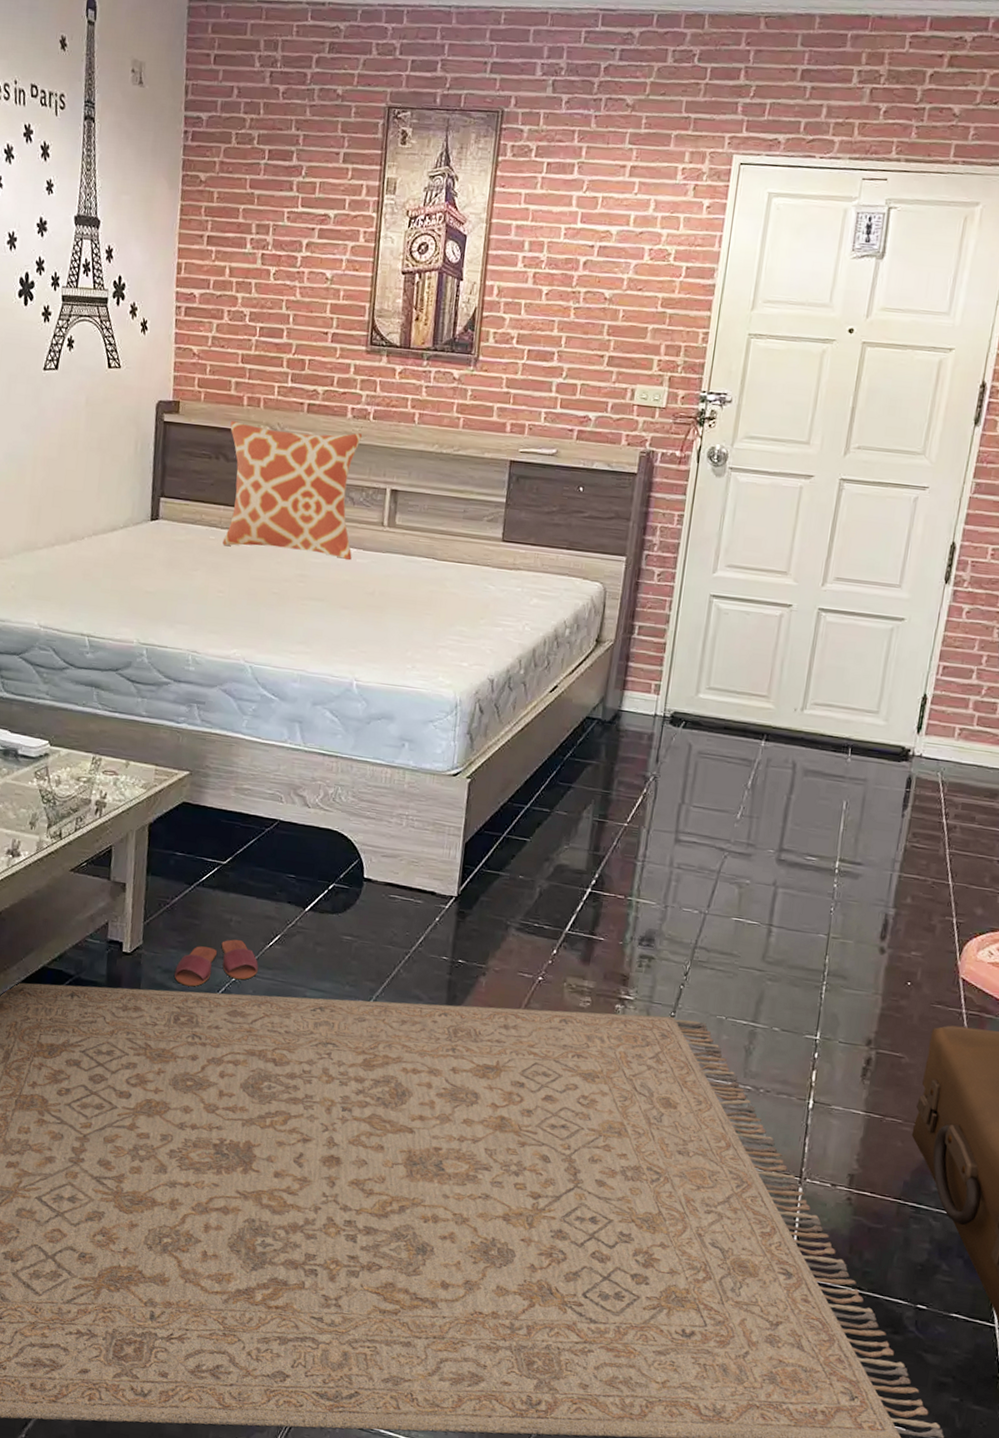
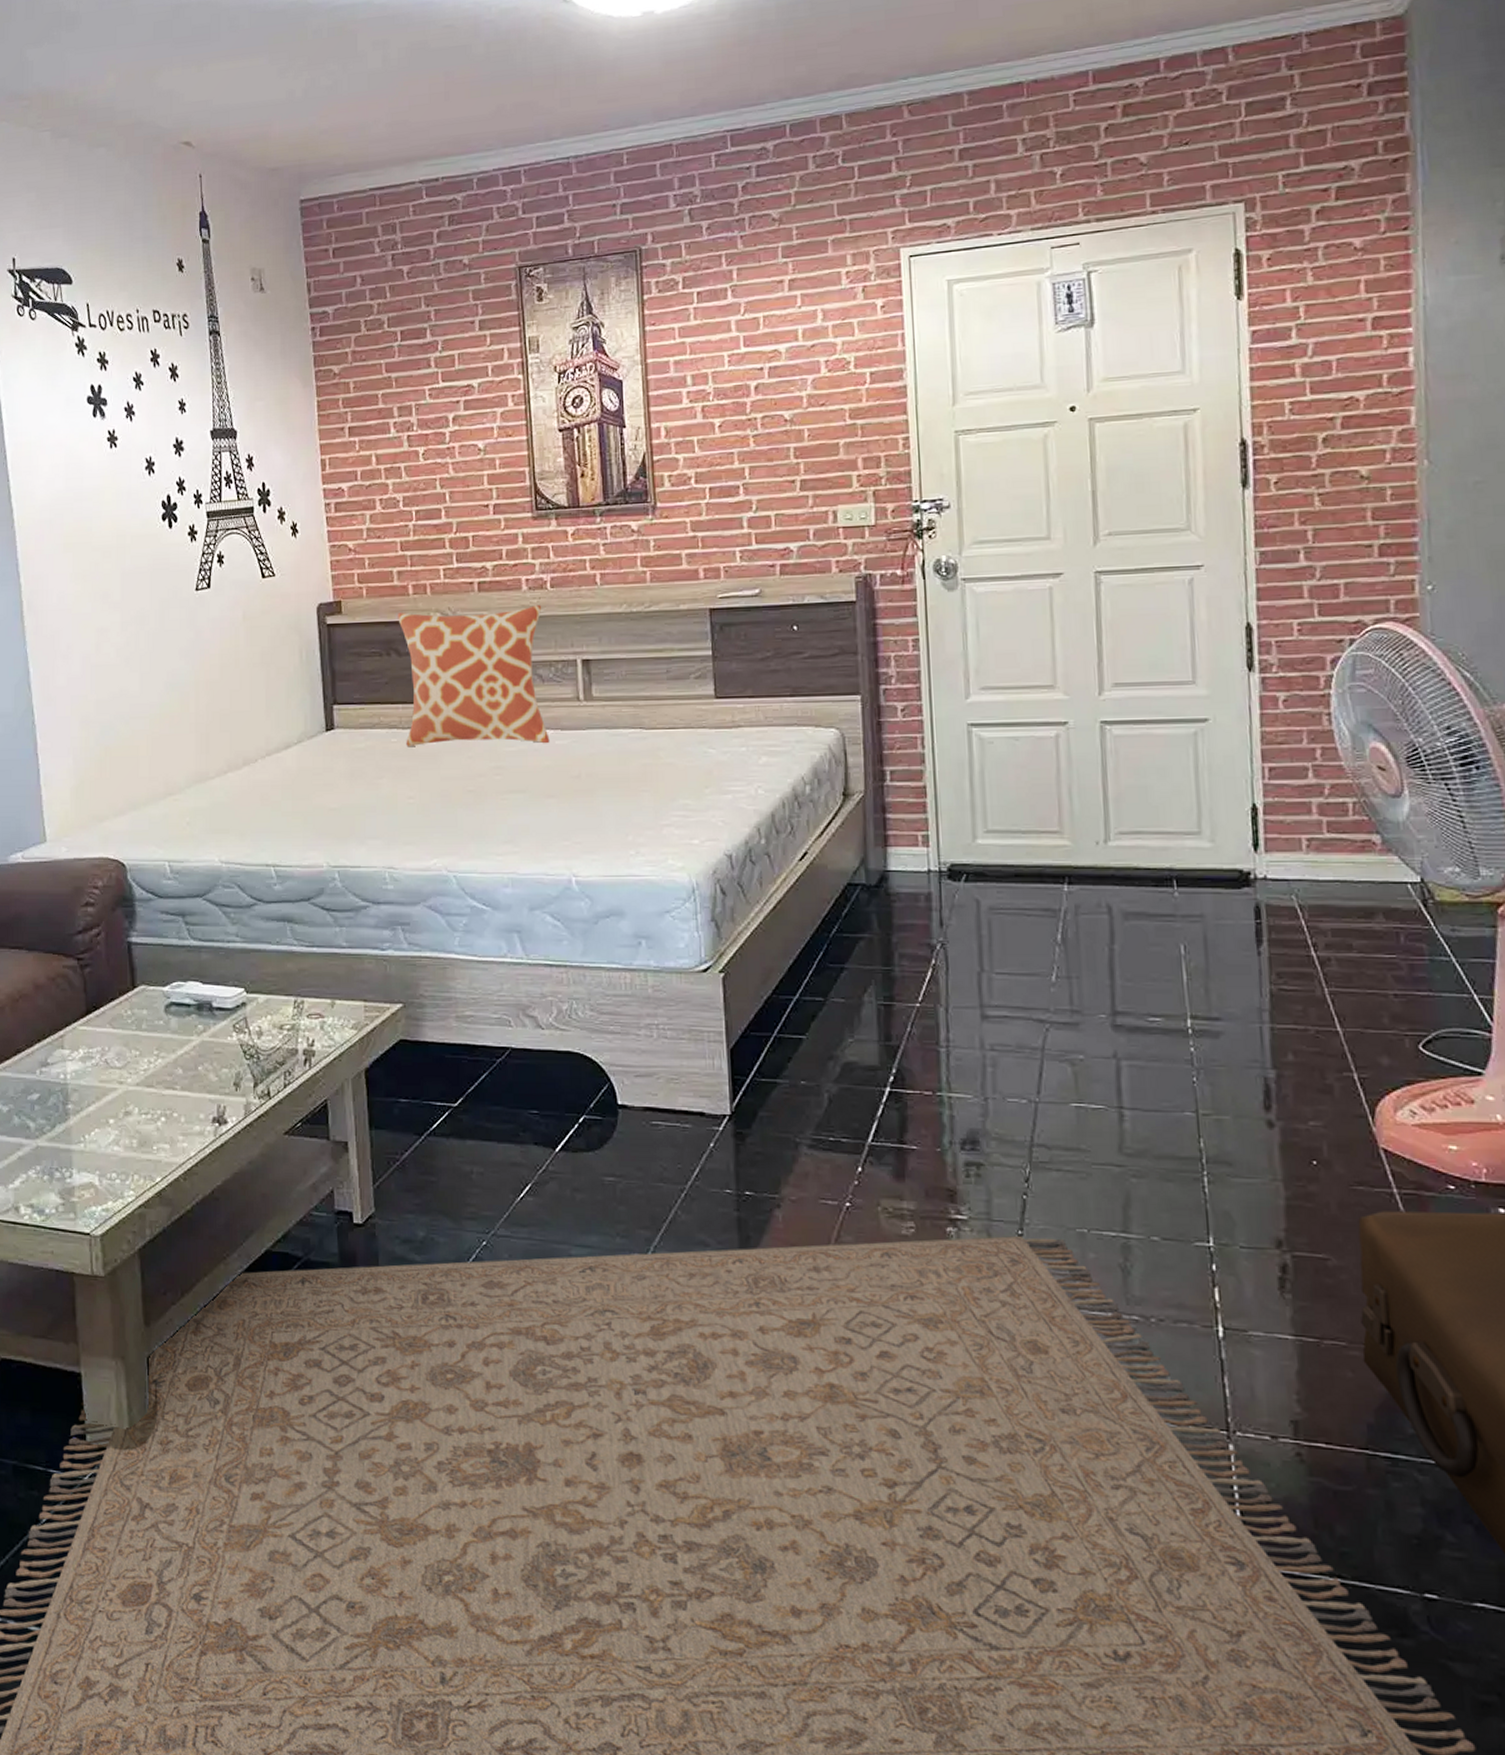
slippers: present [174,939,258,987] -> none [415,1195,511,1257]

